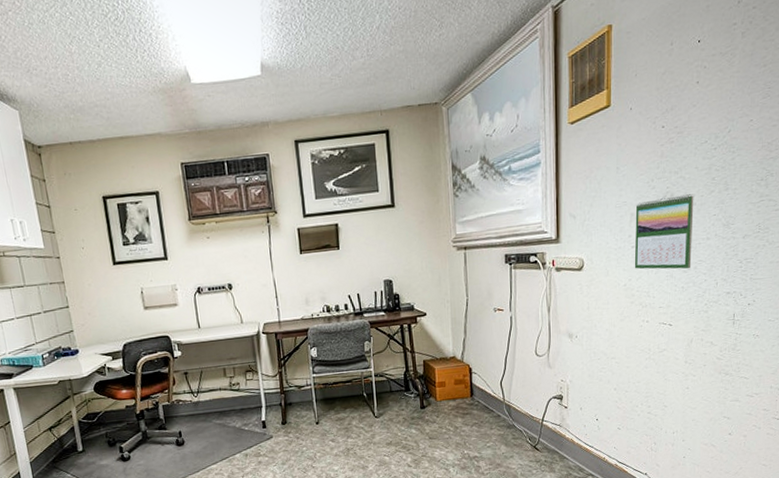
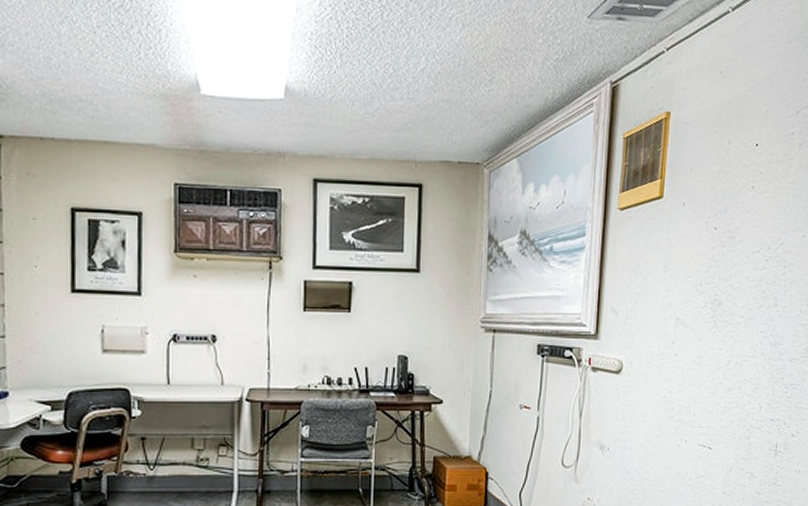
calendar: present [634,194,694,270] -> none [676,304,743,388]

